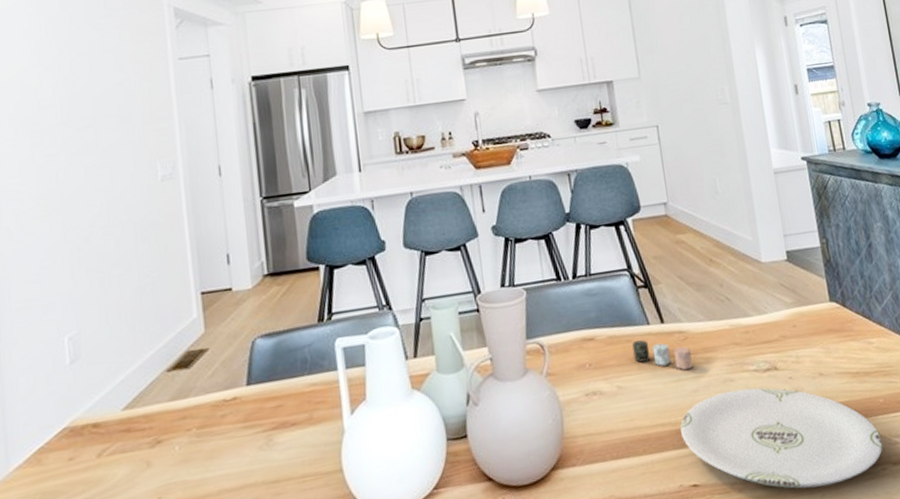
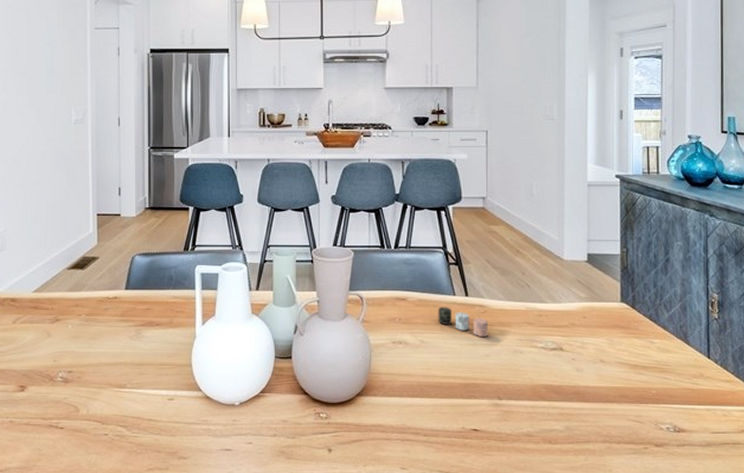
plate: present [680,387,883,489] -> none [470,360,649,452]

